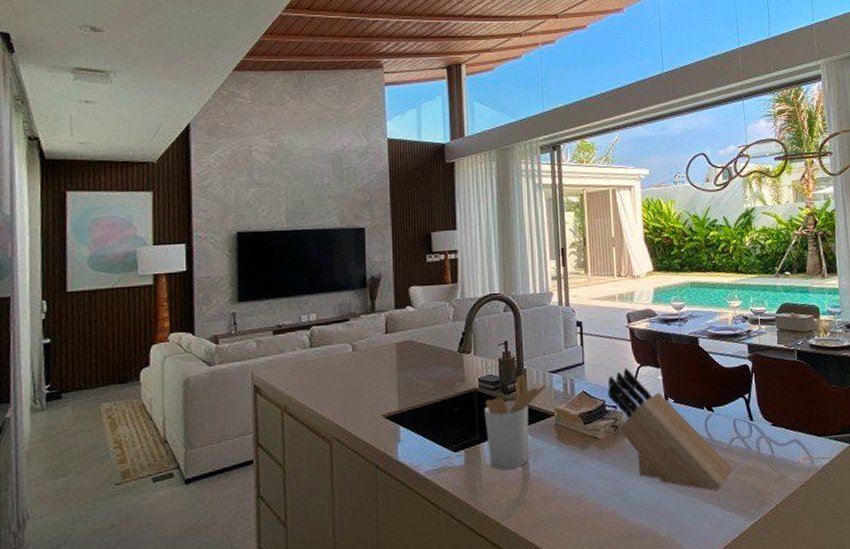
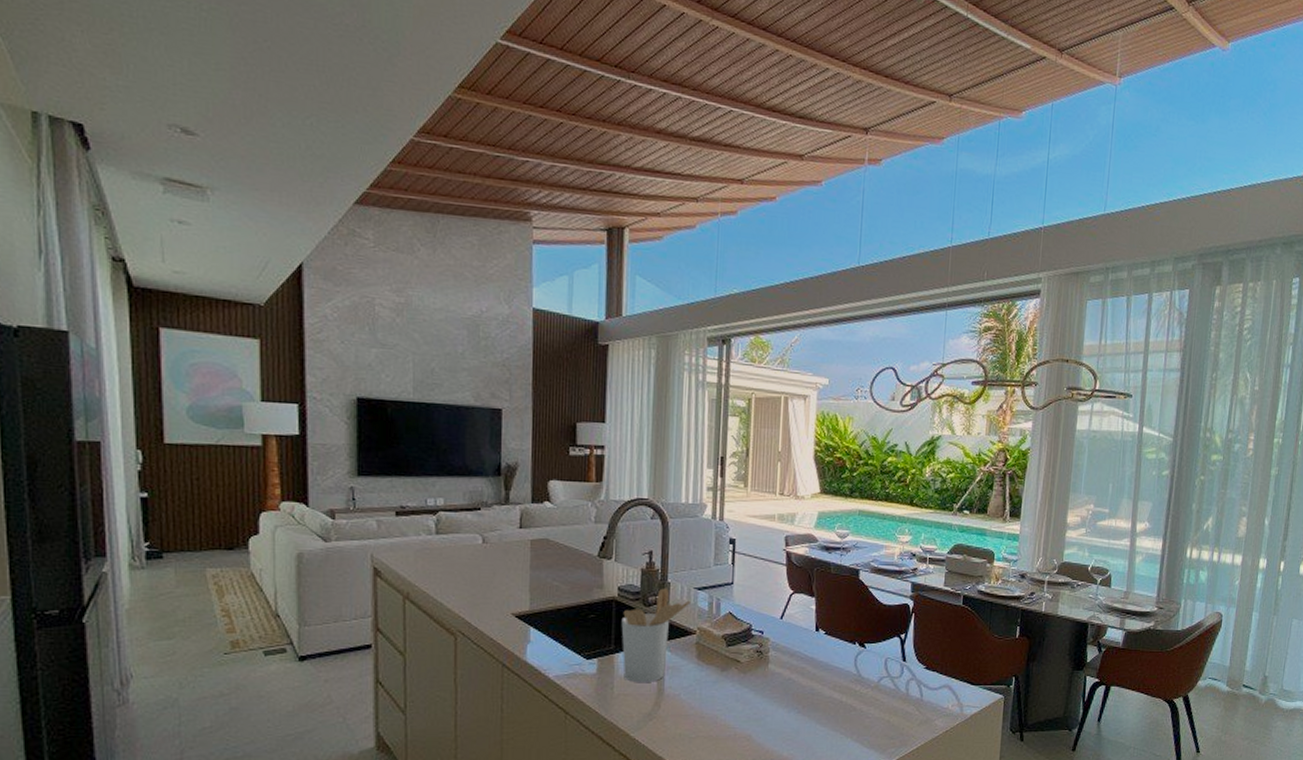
knife block: present [607,367,734,491] -> none [756,593,879,726]

